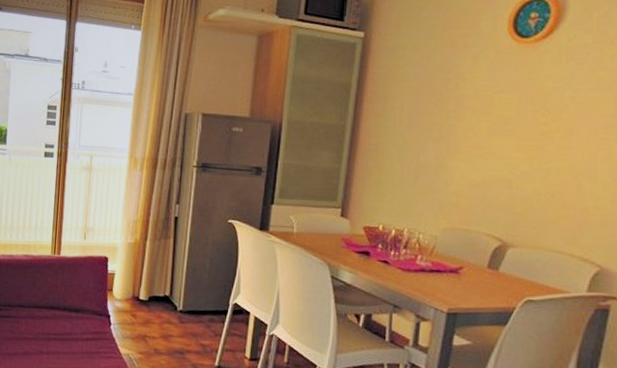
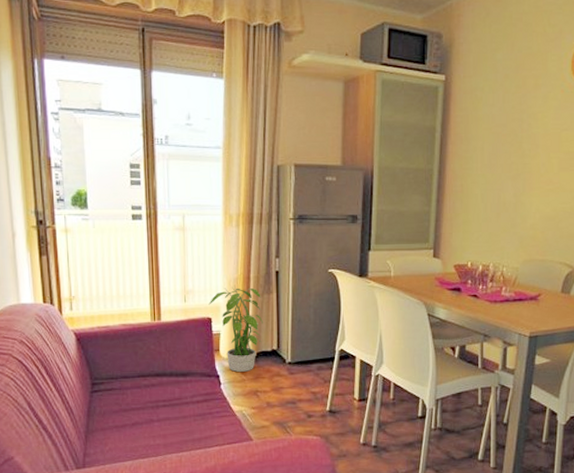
potted plant: none [107,227,159,315] -> present [208,285,264,373]

